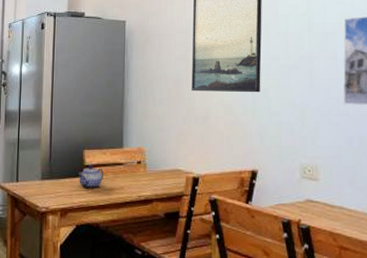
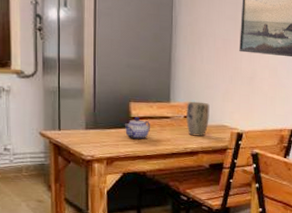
plant pot: none [138,145,163,183] -> present [185,101,210,137]

